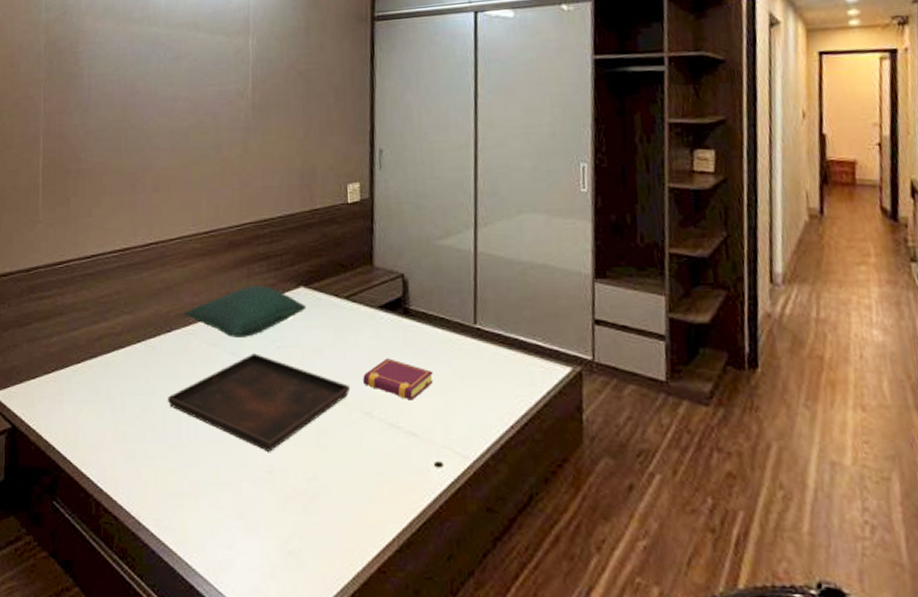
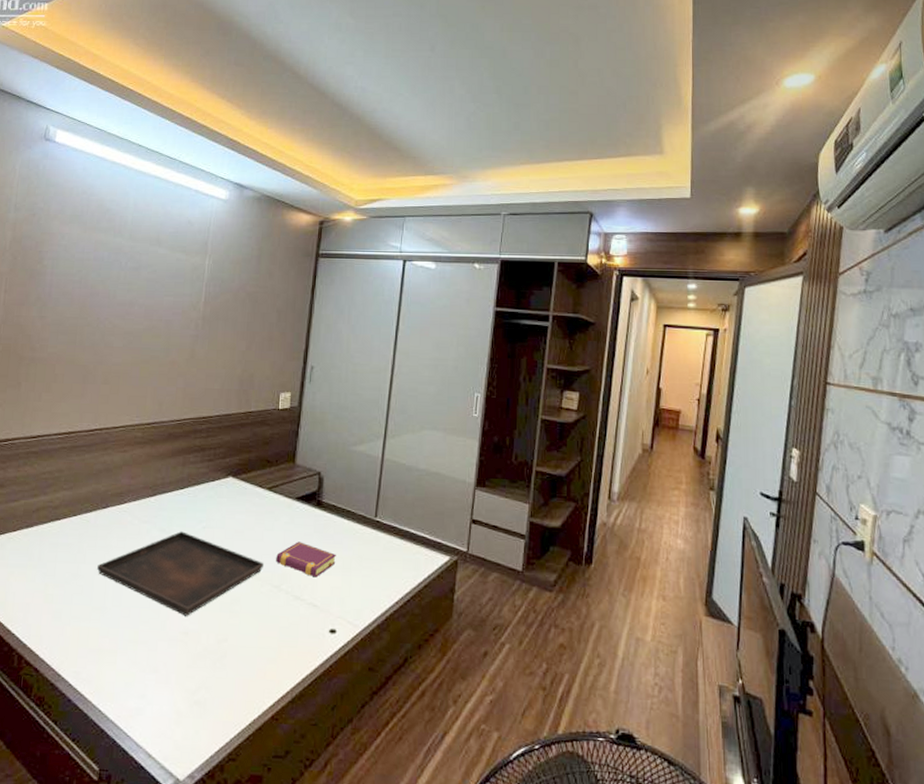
pillow: present [184,285,307,337] -> none [120,473,233,517]

